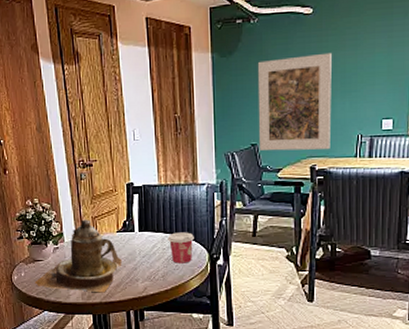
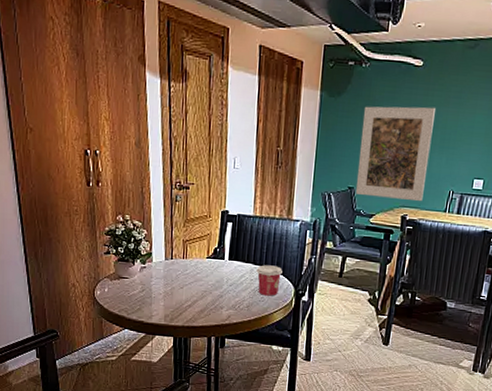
teapot: present [34,219,122,293] -> none [118,241,209,317]

